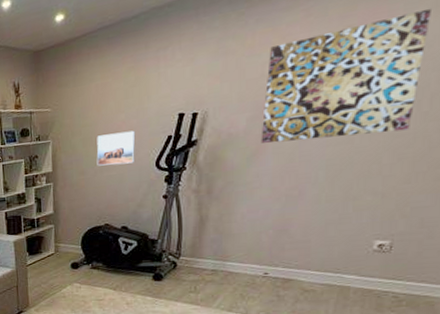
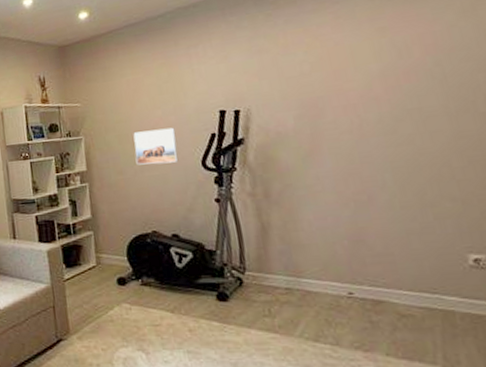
wall art: present [261,8,433,144] -> none [304,13,472,144]

